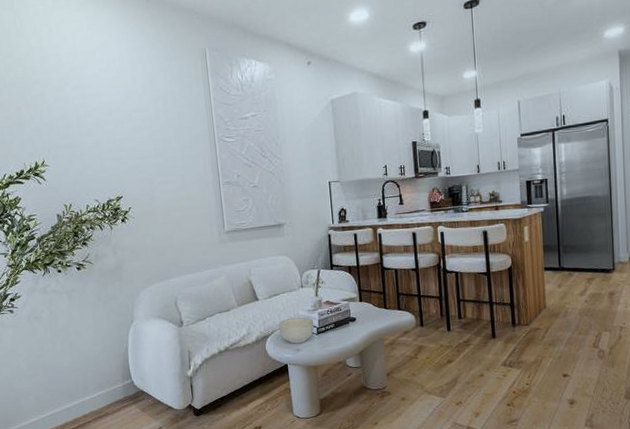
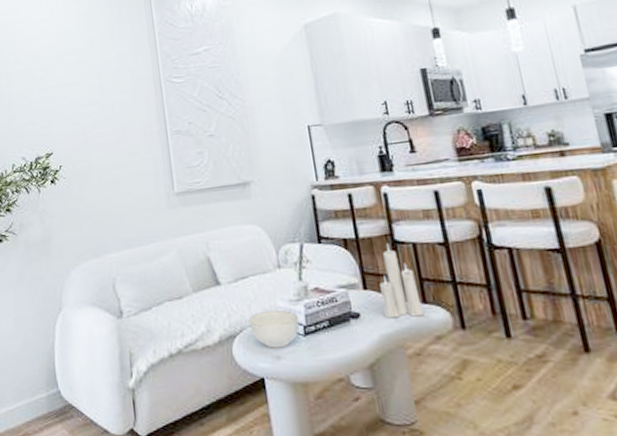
candle: none [371,270,398,321] -> present [380,244,424,319]

